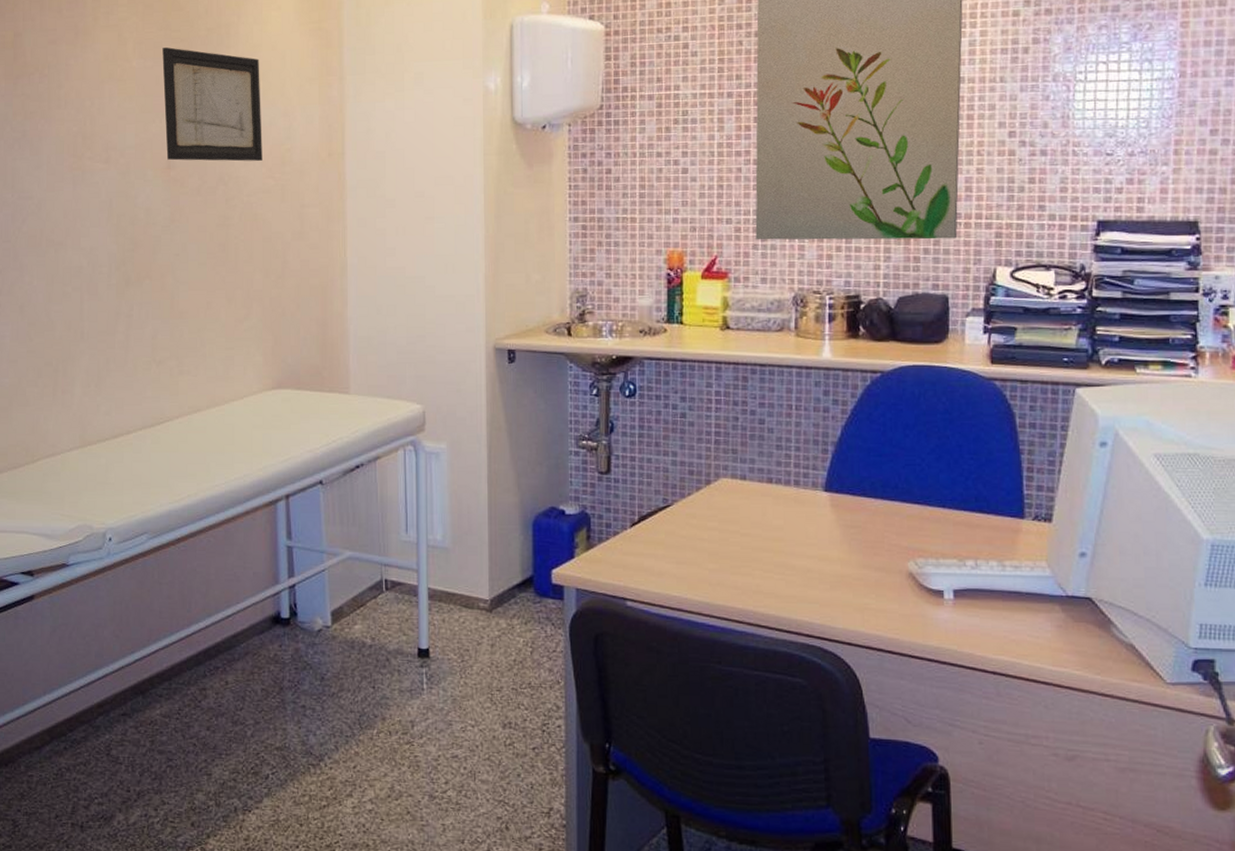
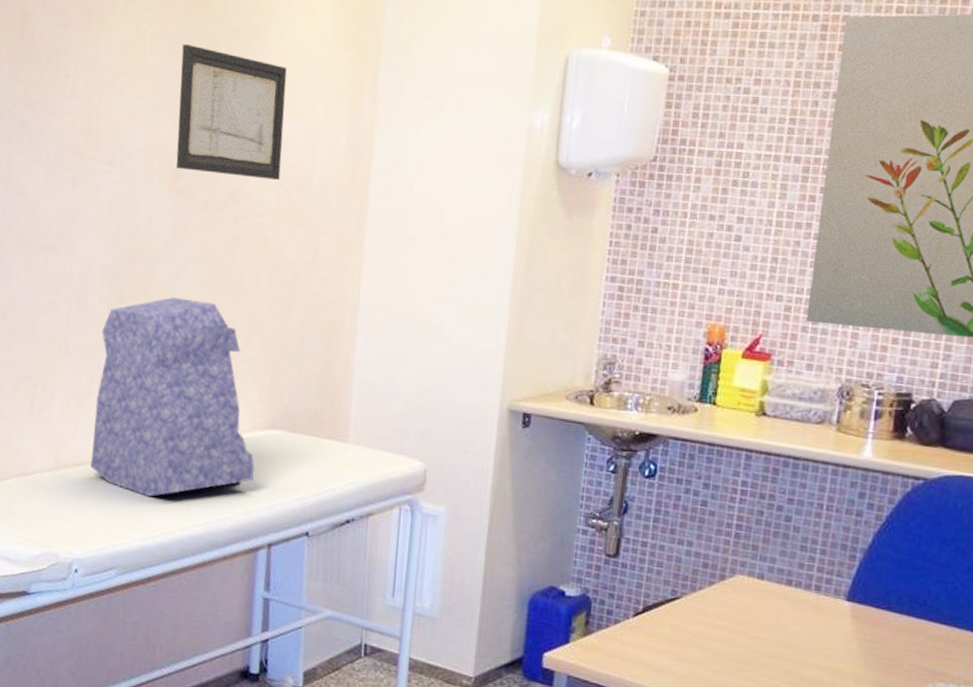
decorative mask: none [113,277,266,463] -> present [91,297,254,497]

